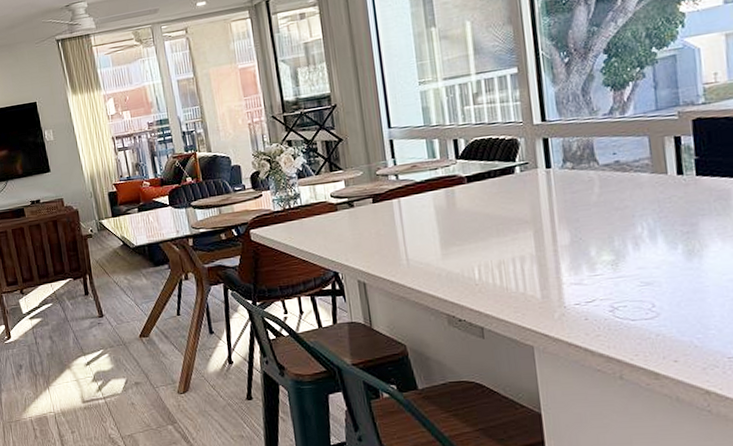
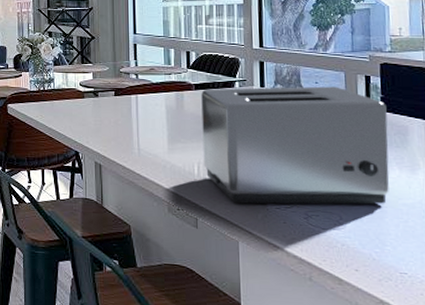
toaster: none [475,154,711,305] -> present [201,86,390,205]

